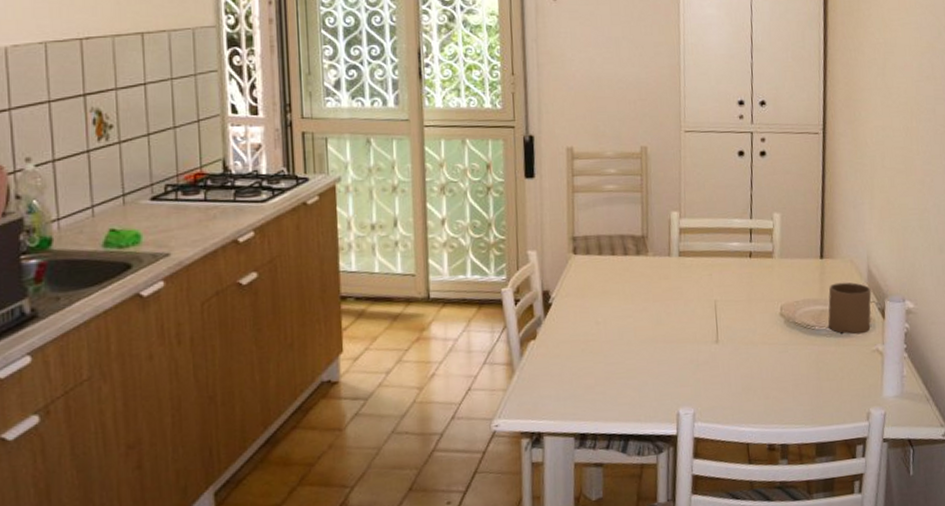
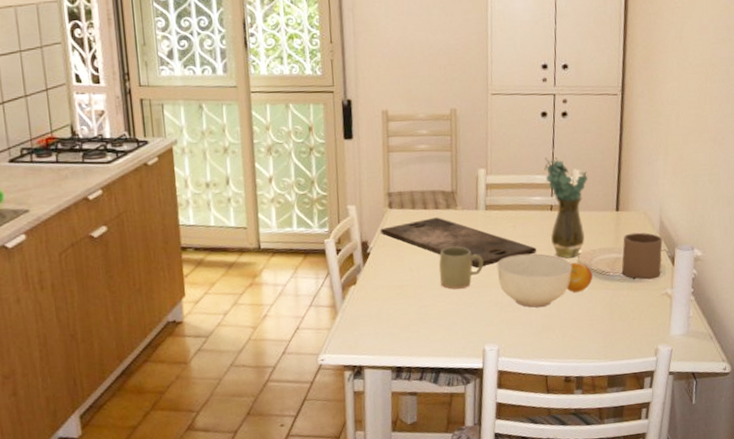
cutting board: none [563,264,736,320] -> present [380,217,537,268]
mug: none [627,296,677,345] -> present [438,246,484,289]
bowl: none [691,305,775,366] -> present [496,253,573,308]
vase: none [742,199,790,311] -> present [544,157,588,258]
fruit: none [768,314,797,349] -> present [566,262,593,292]

